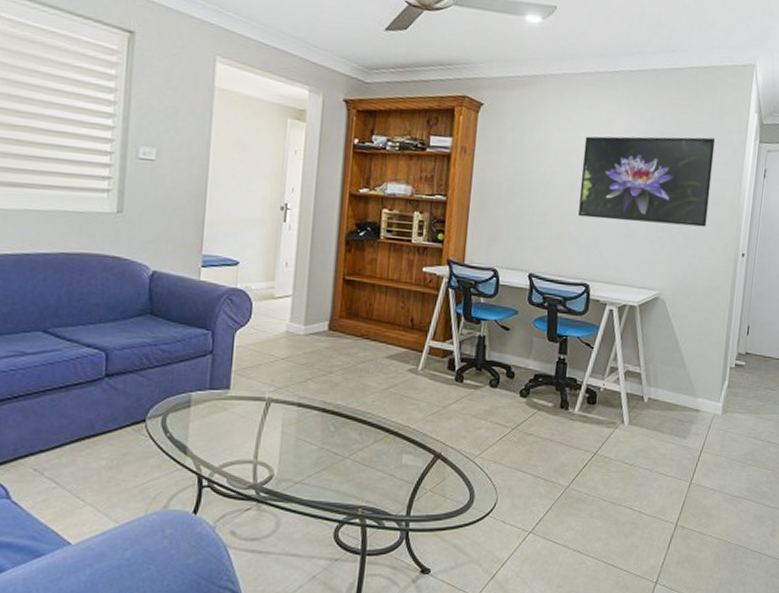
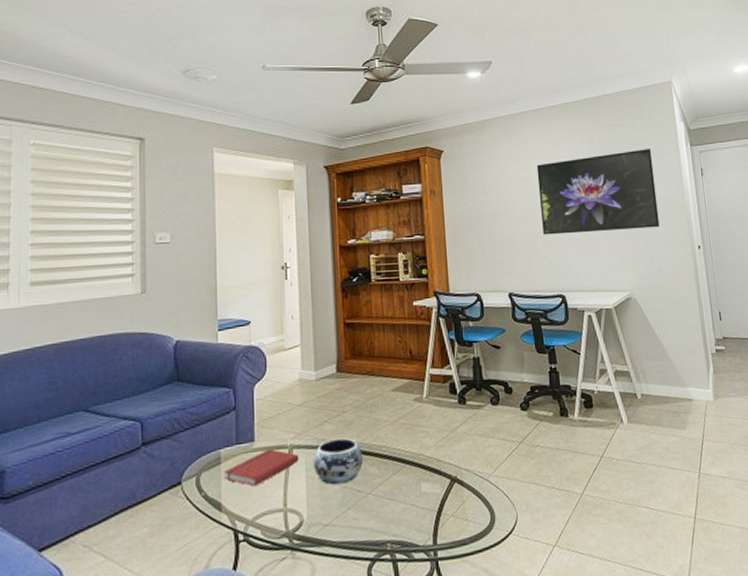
book: none [192,399,277,435] -> present [223,449,299,487]
decorative bowl: none [291,398,345,445] -> present [314,438,363,485]

